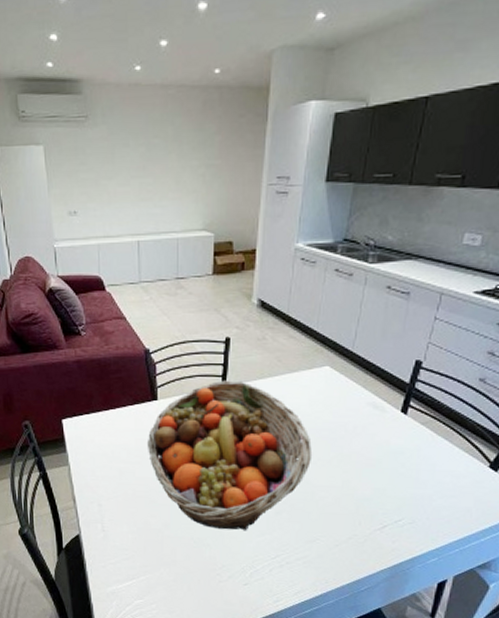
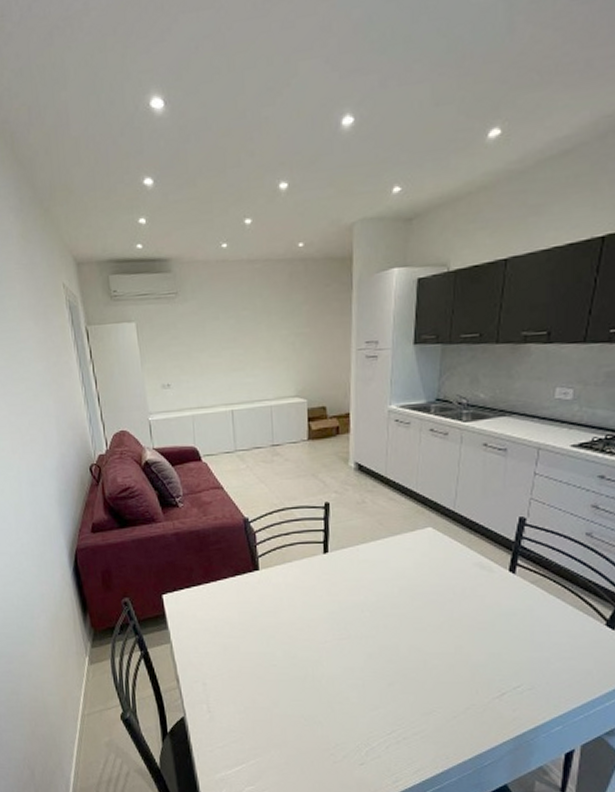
fruit basket: present [148,380,313,531] -> none [251,546,422,706]

